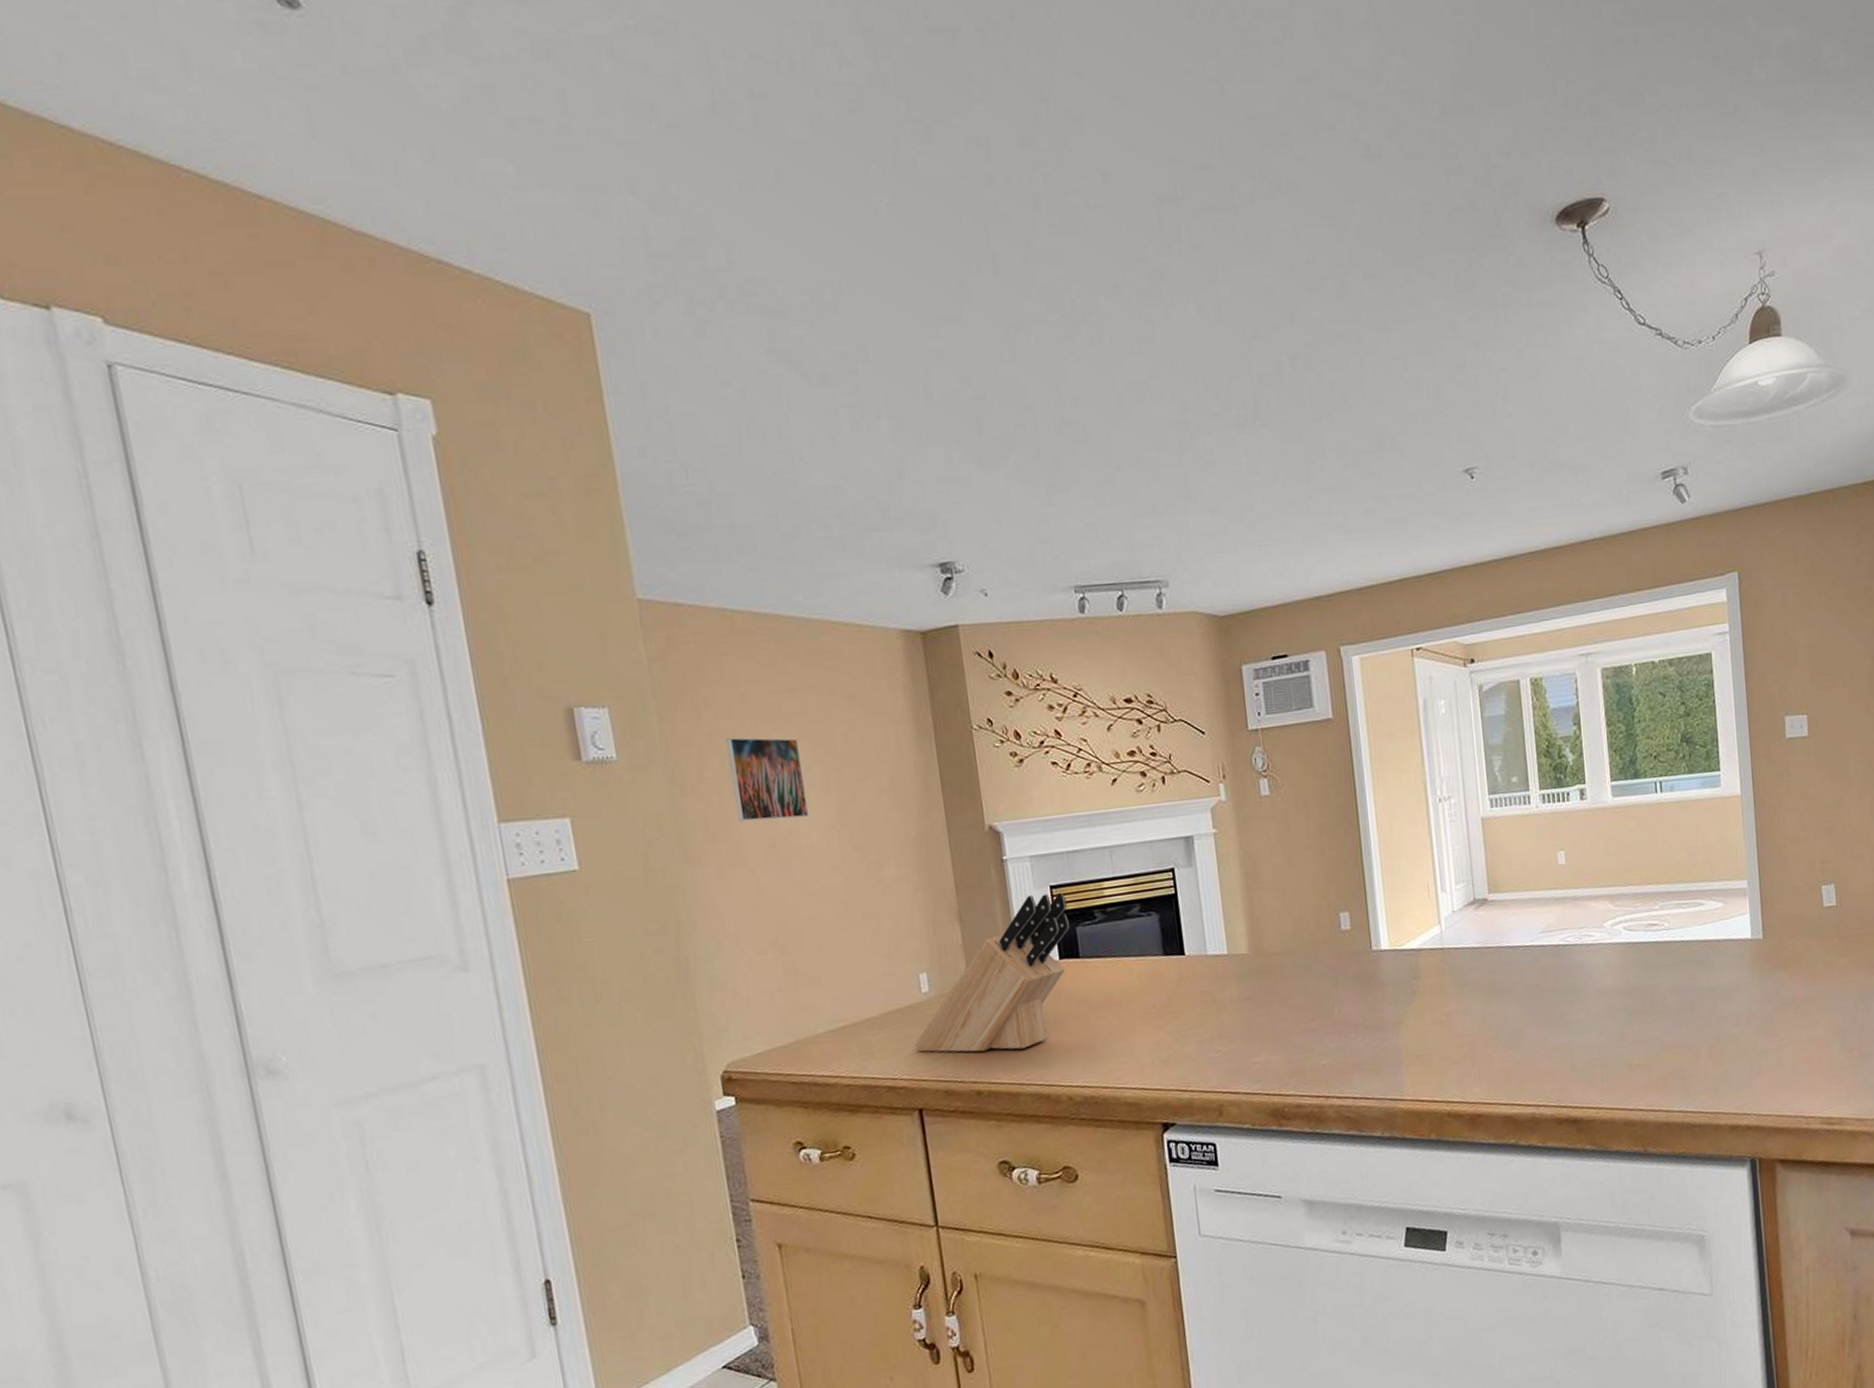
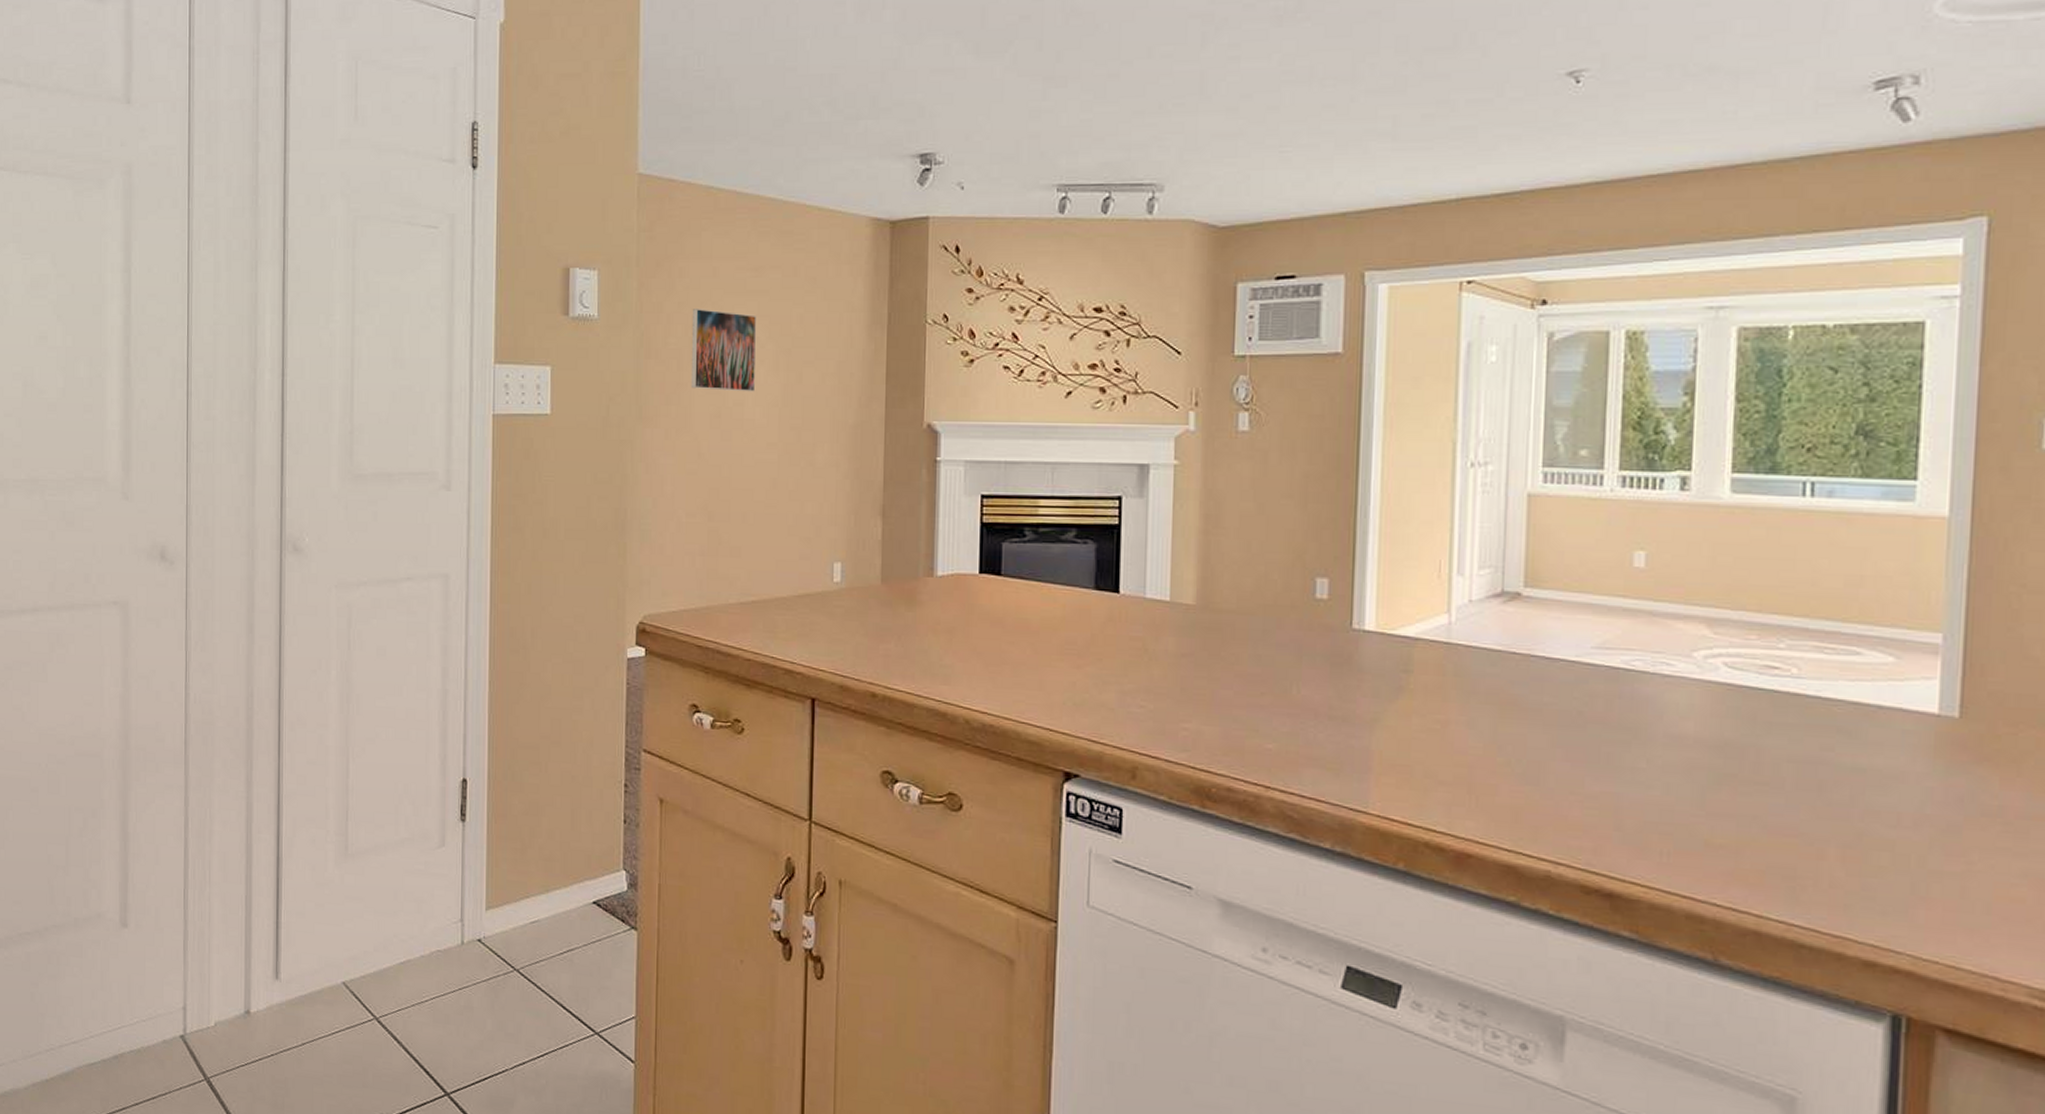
knife block: present [914,892,1071,1053] -> none [818,502,997,660]

